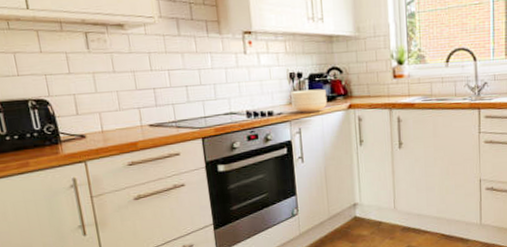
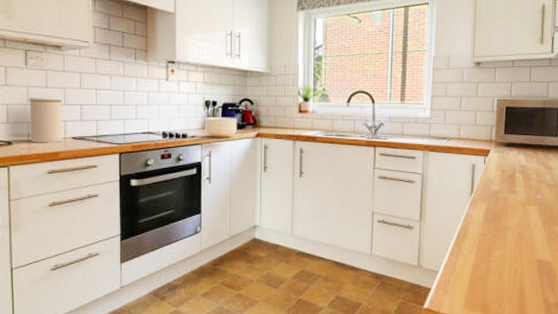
canister: none [97,83,139,134] -> present [29,98,63,143]

